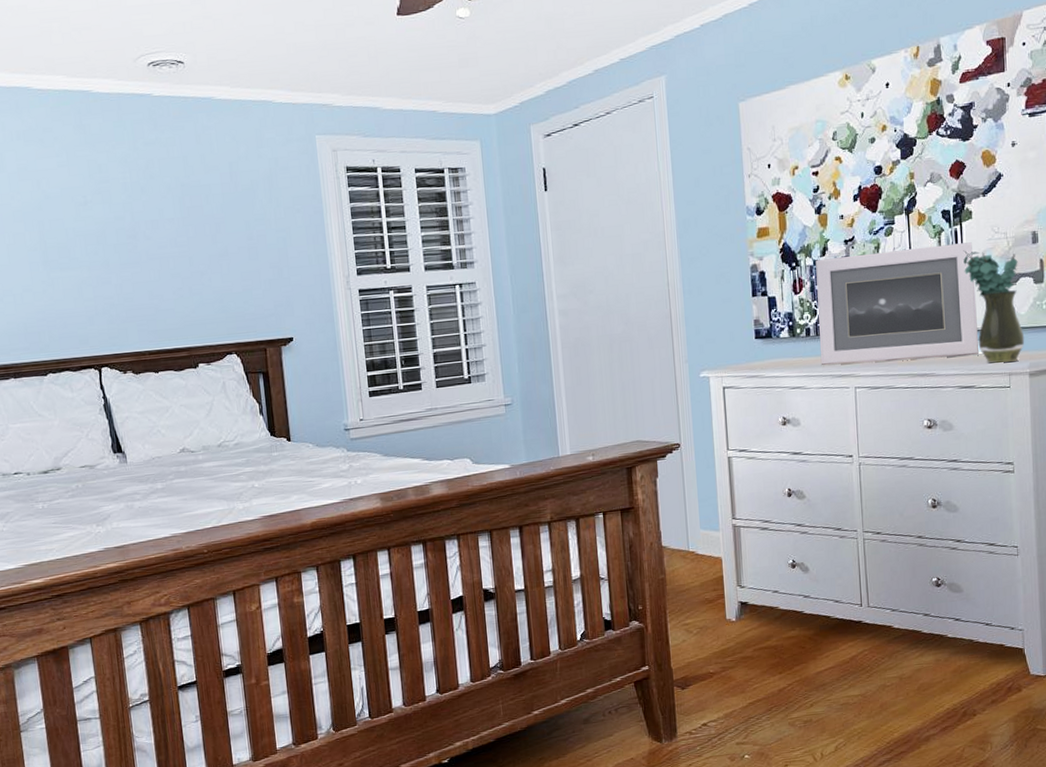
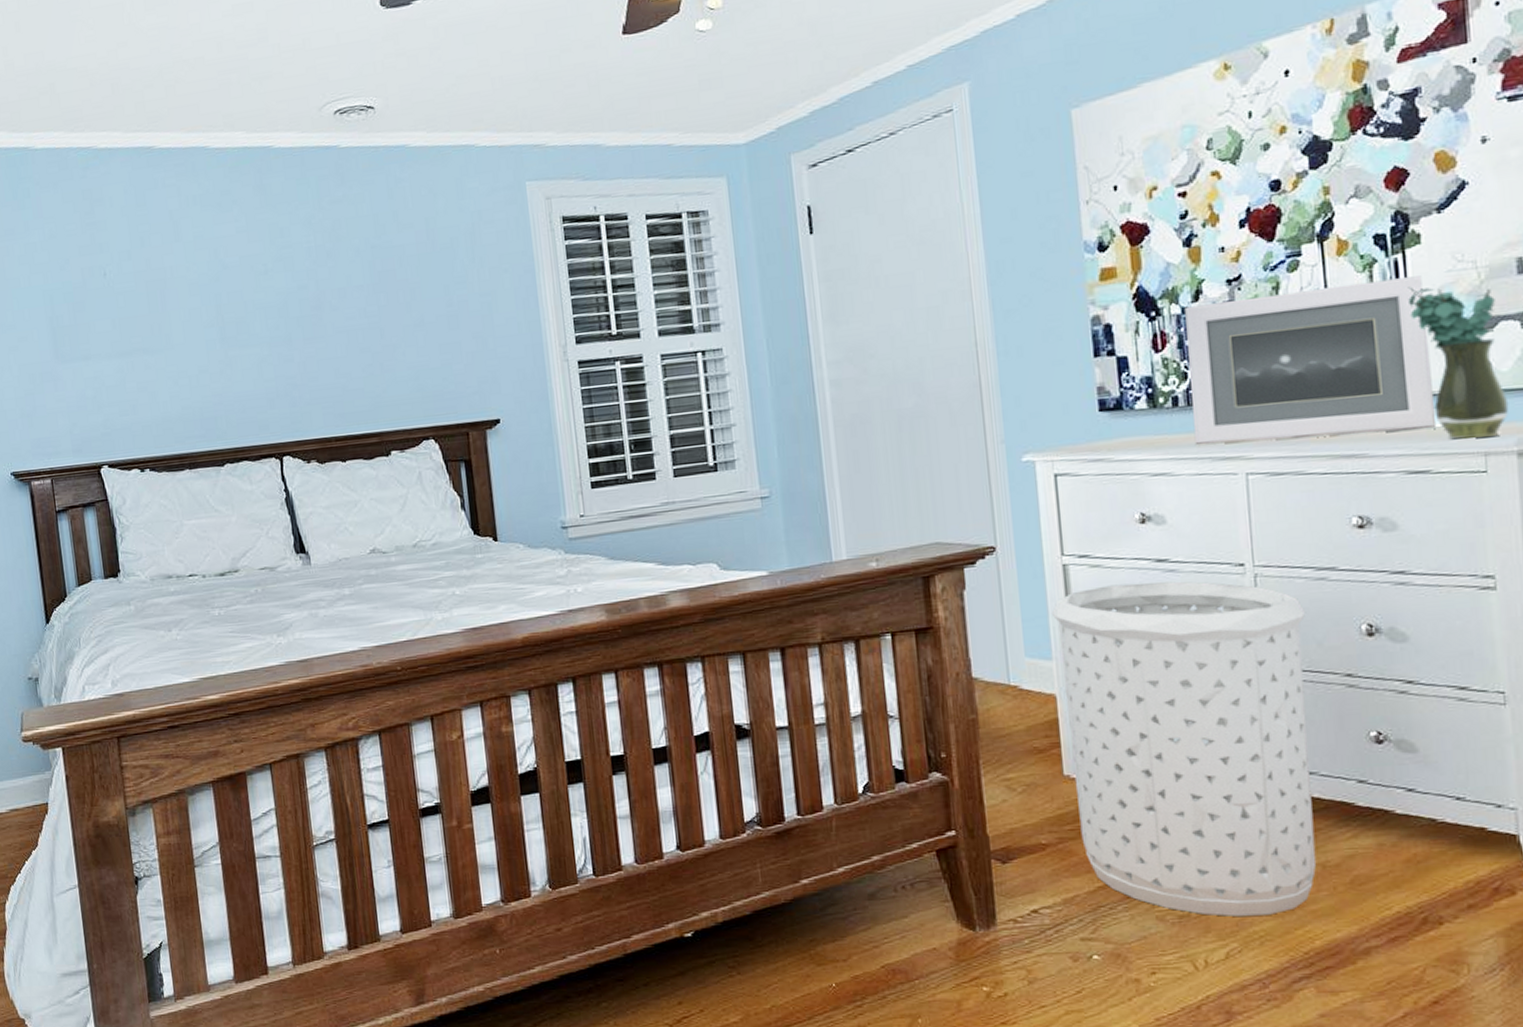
laundry basket: none [720,469,896,720] -> present [1052,581,1317,917]

